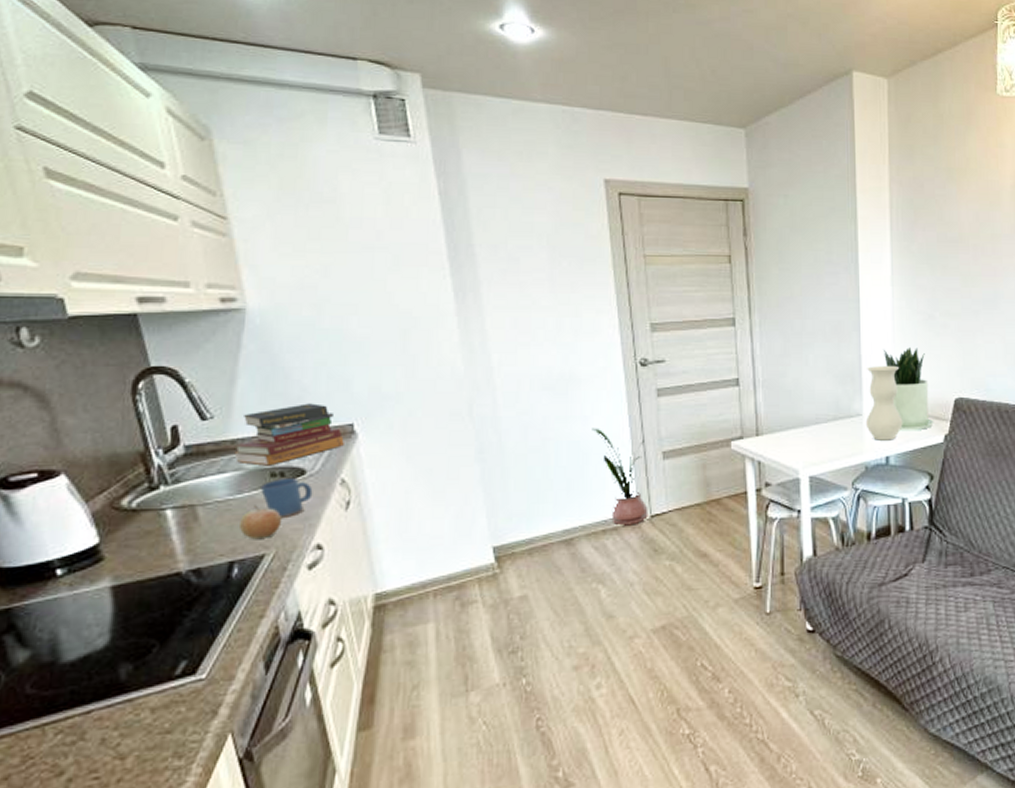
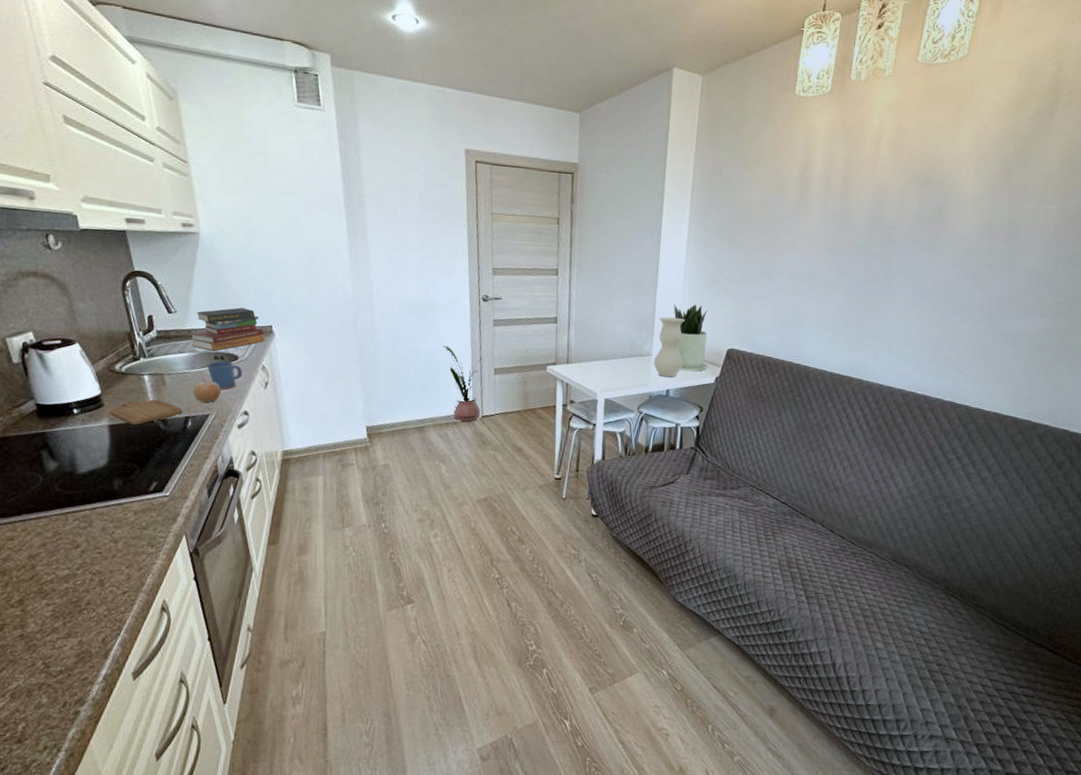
chopping board: none [112,542,224,583] -> present [109,399,182,426]

